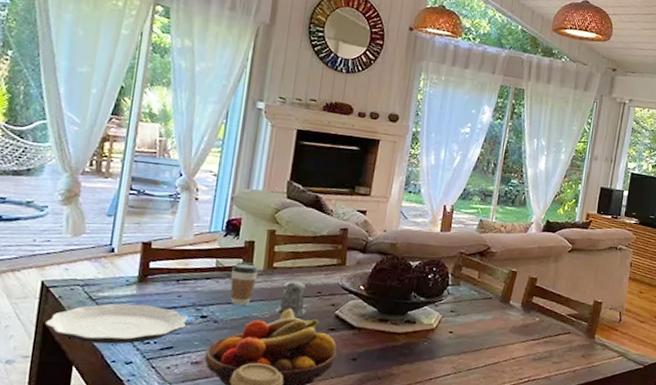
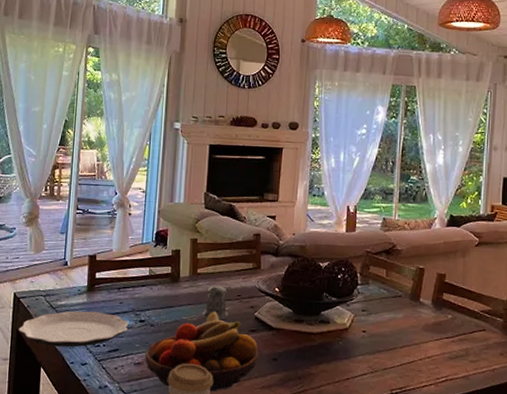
coffee cup: present [230,262,259,306] -> none [162,269,186,310]

